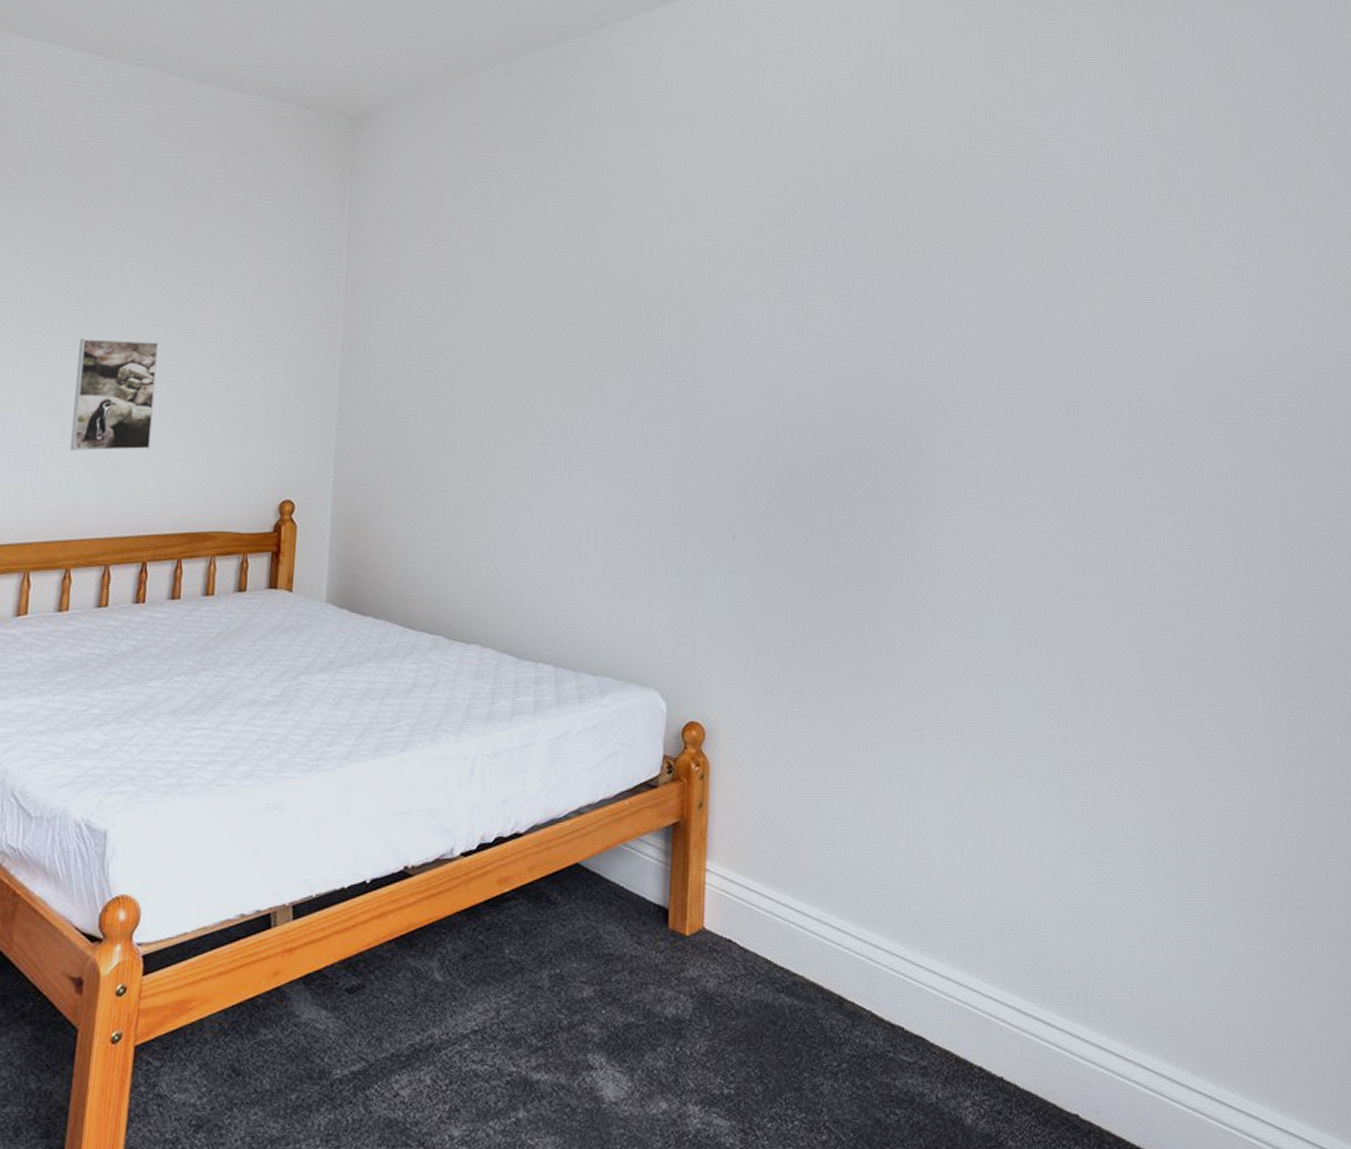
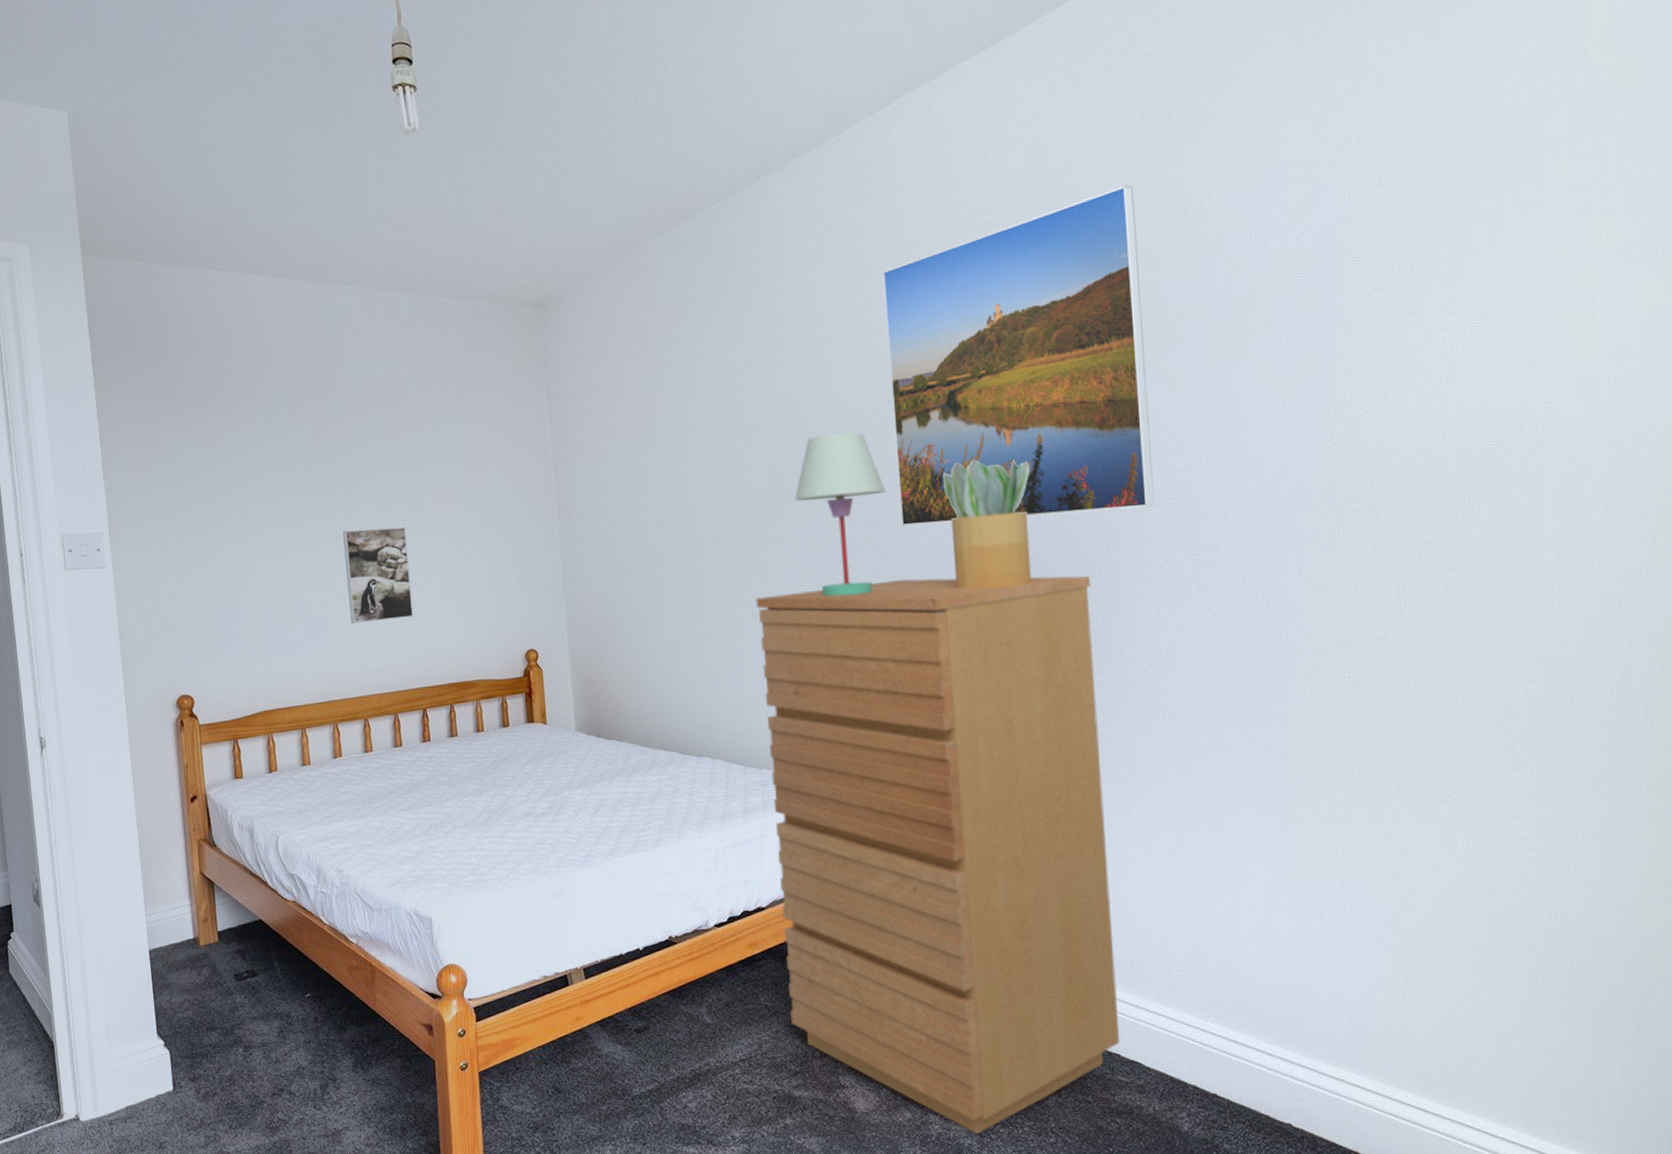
dresser: none [537,457,905,1130] -> present [756,575,1120,1134]
table lamp: none [605,294,702,471] -> present [794,432,886,597]
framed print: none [714,89,966,407] -> present [882,185,1155,526]
potted plant: none [761,338,848,477] -> present [942,459,1032,590]

